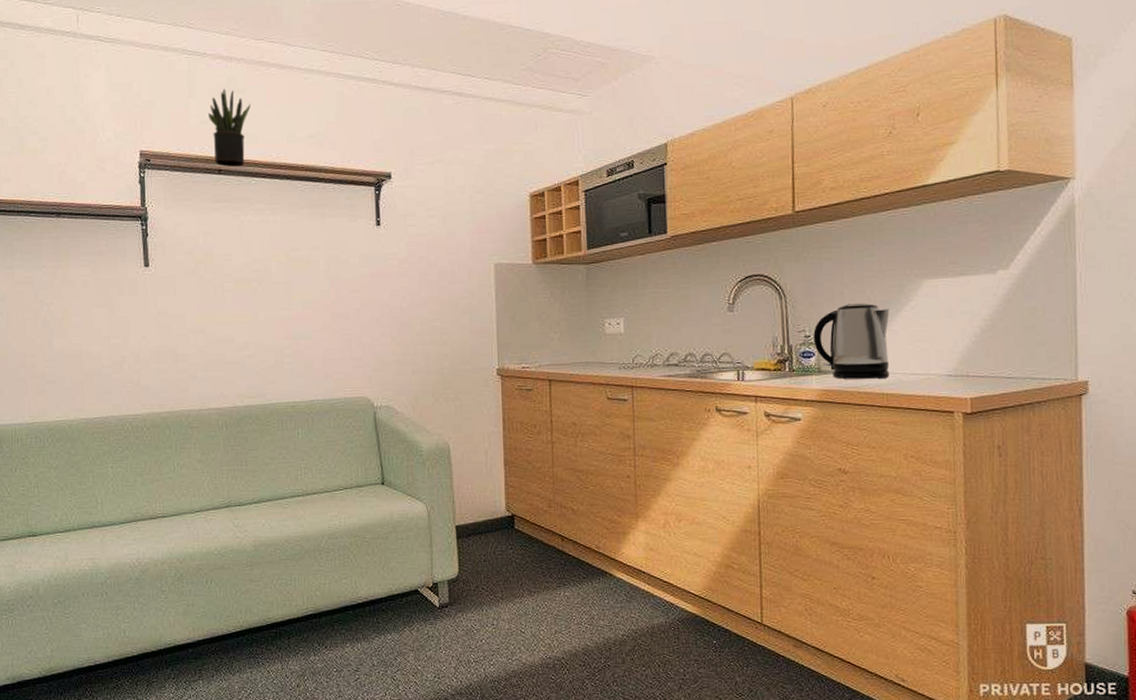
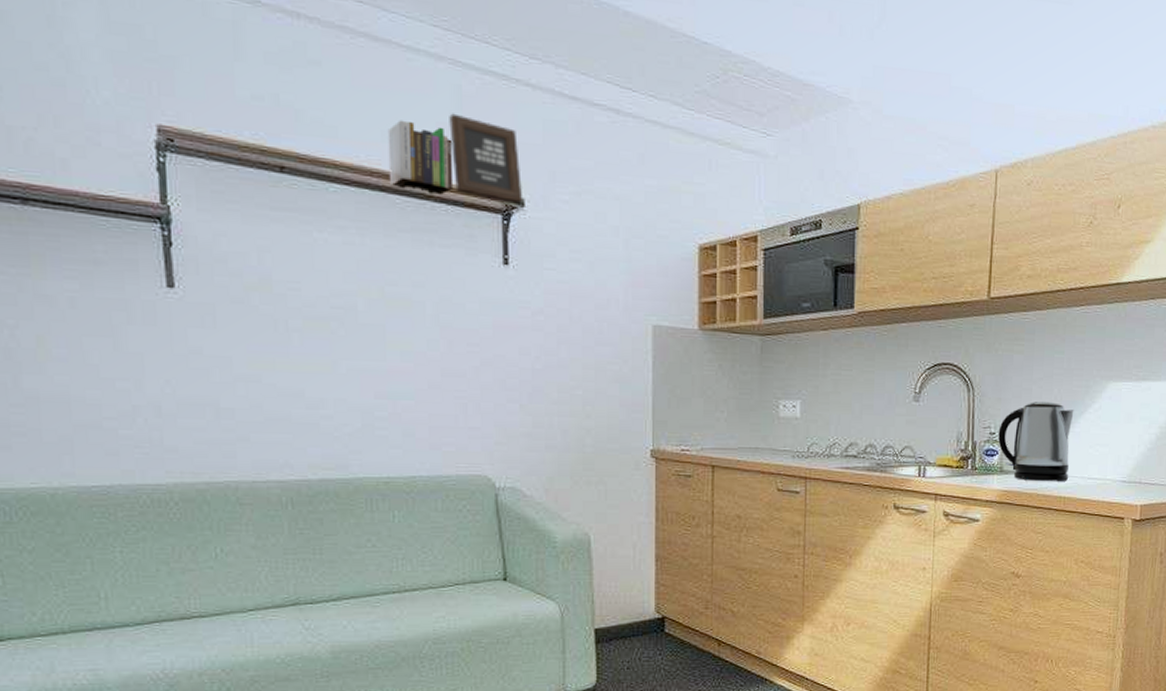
potted plant: present [209,88,251,168] -> none [265,55,328,167]
books: none [291,124,339,177] -> present [387,120,454,195]
picture frame: none [335,113,390,177] -> present [449,113,523,204]

